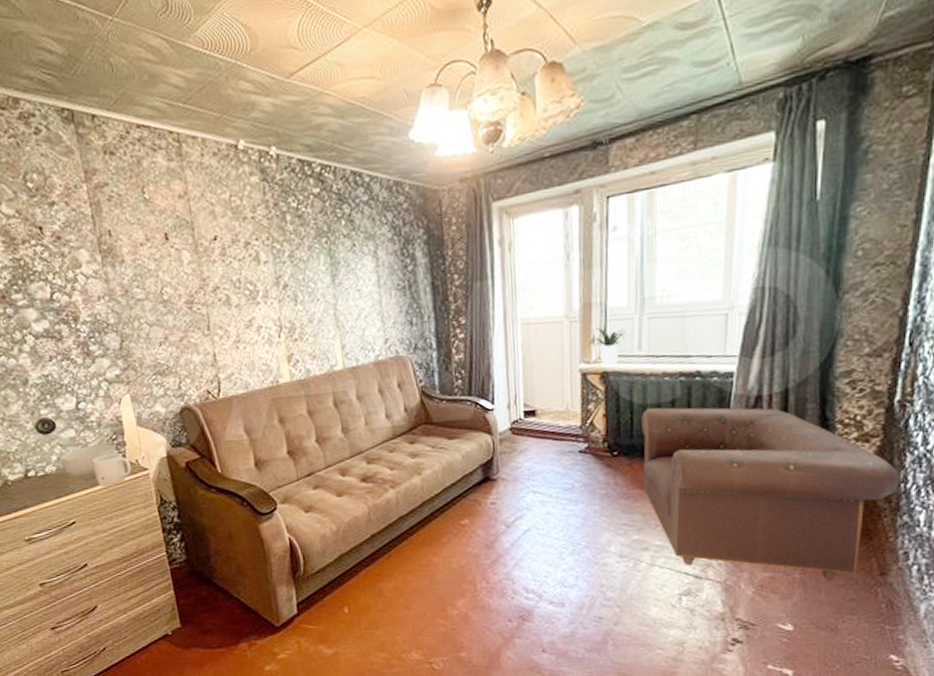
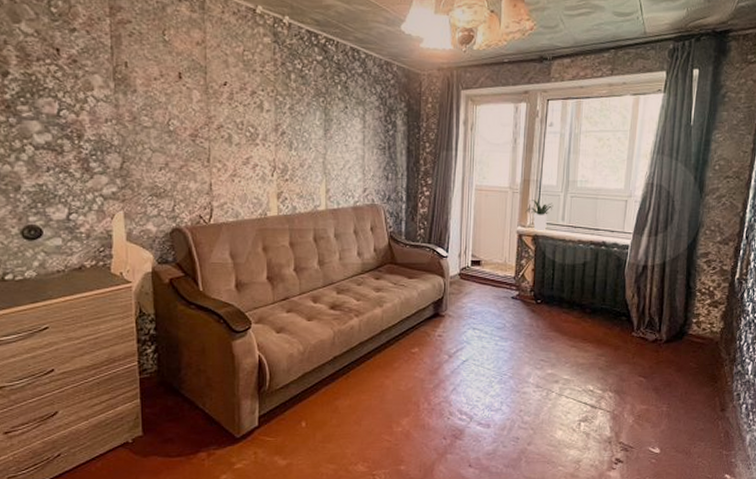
bowl: present [58,443,117,480] -> none [40,254,102,287]
mug: present [91,452,132,487] -> none [74,264,116,295]
armchair: present [641,407,901,580] -> none [558,267,737,413]

